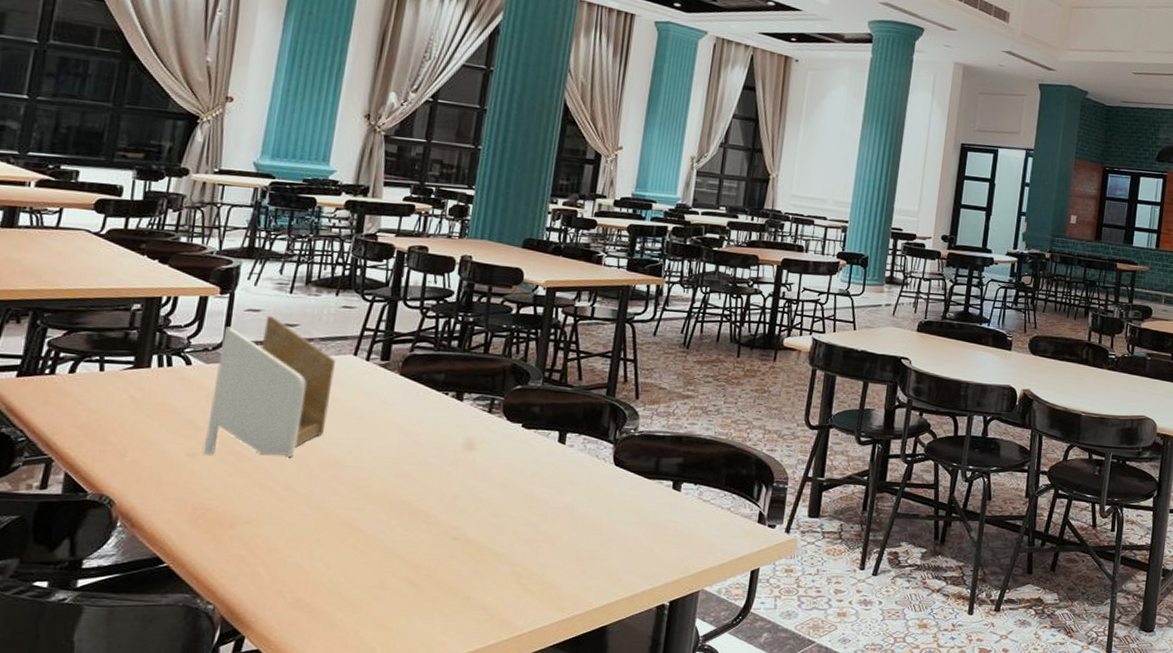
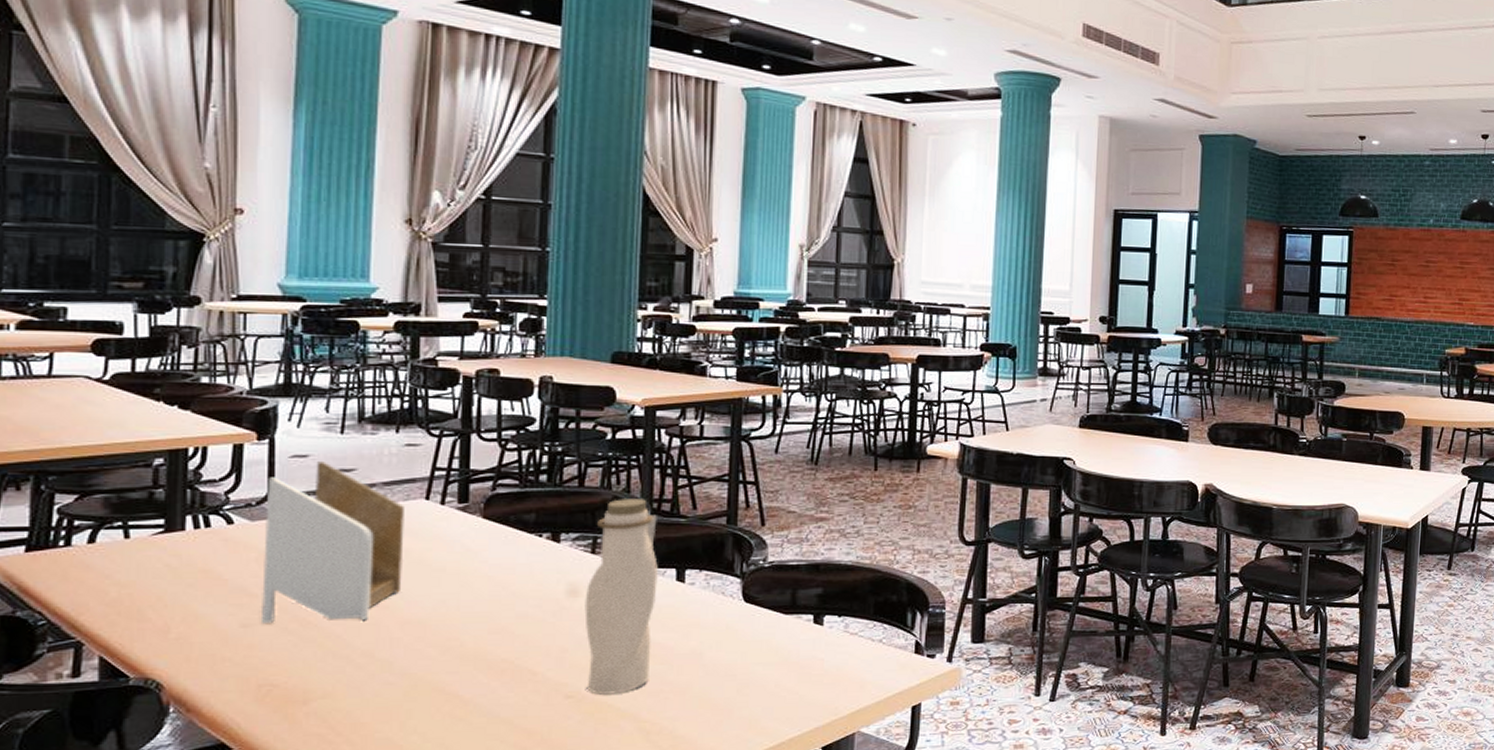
water bottle: none [473,366,548,539] -> present [584,499,659,695]

